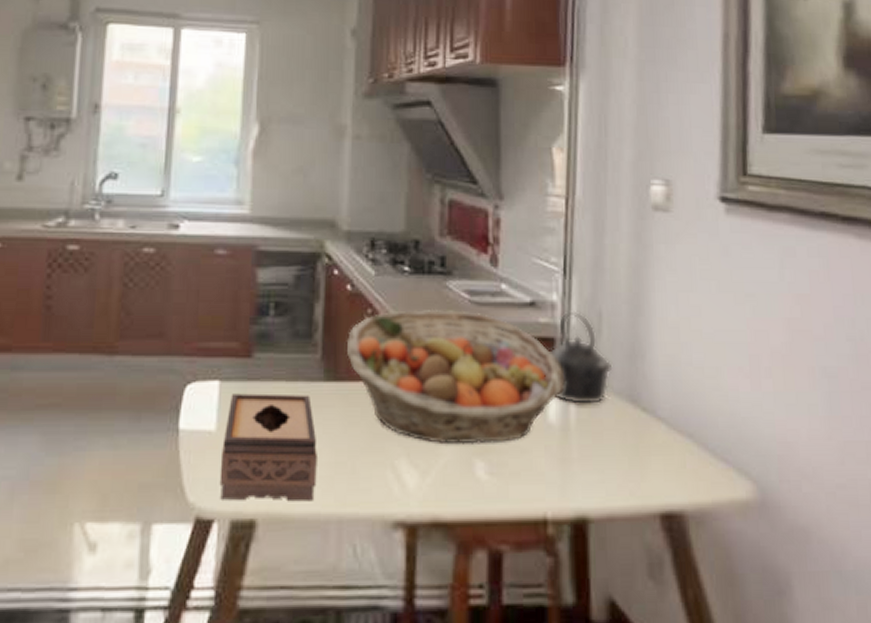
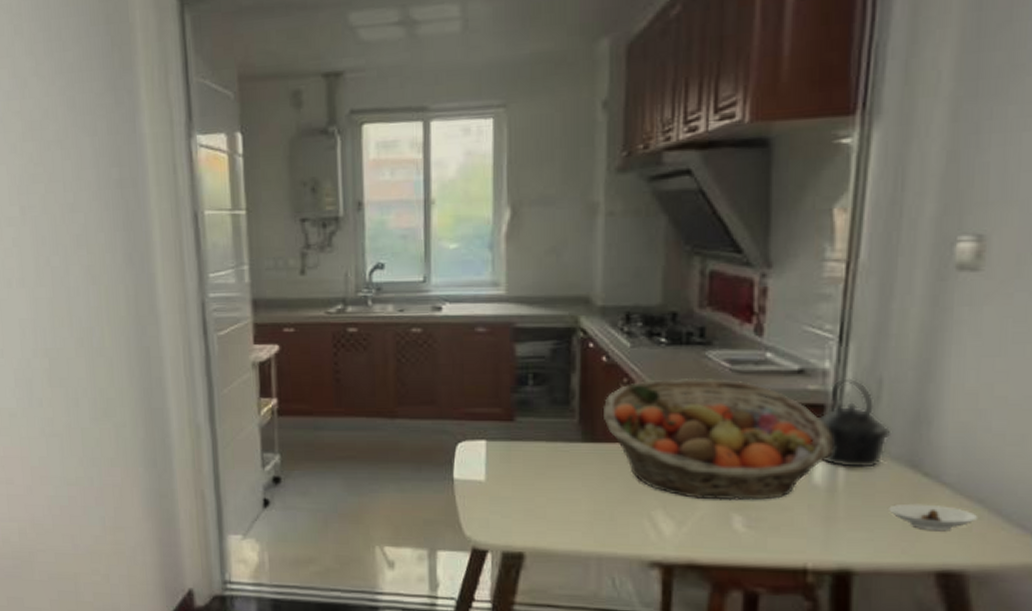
tissue box: present [219,393,317,502] -> none [490,451,577,541]
saucer: none [616,440,690,469] -> present [889,503,978,531]

